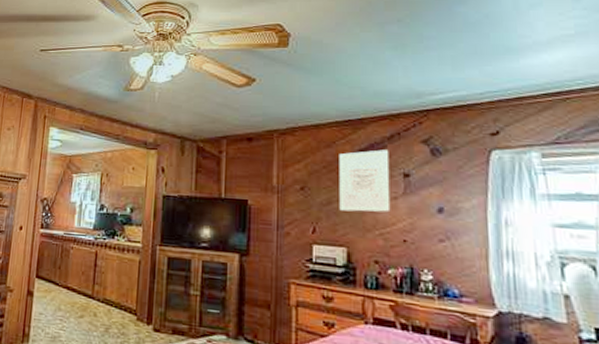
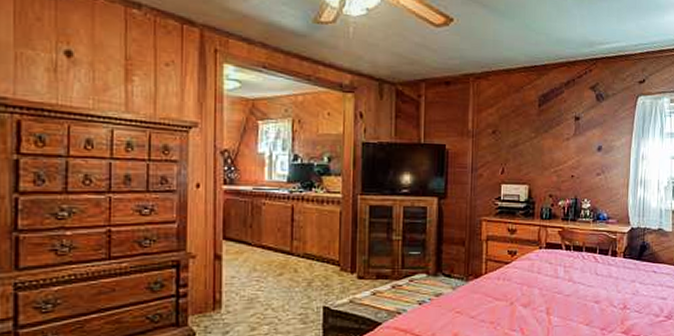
wall art: present [339,149,391,213] -> none [524,95,565,153]

